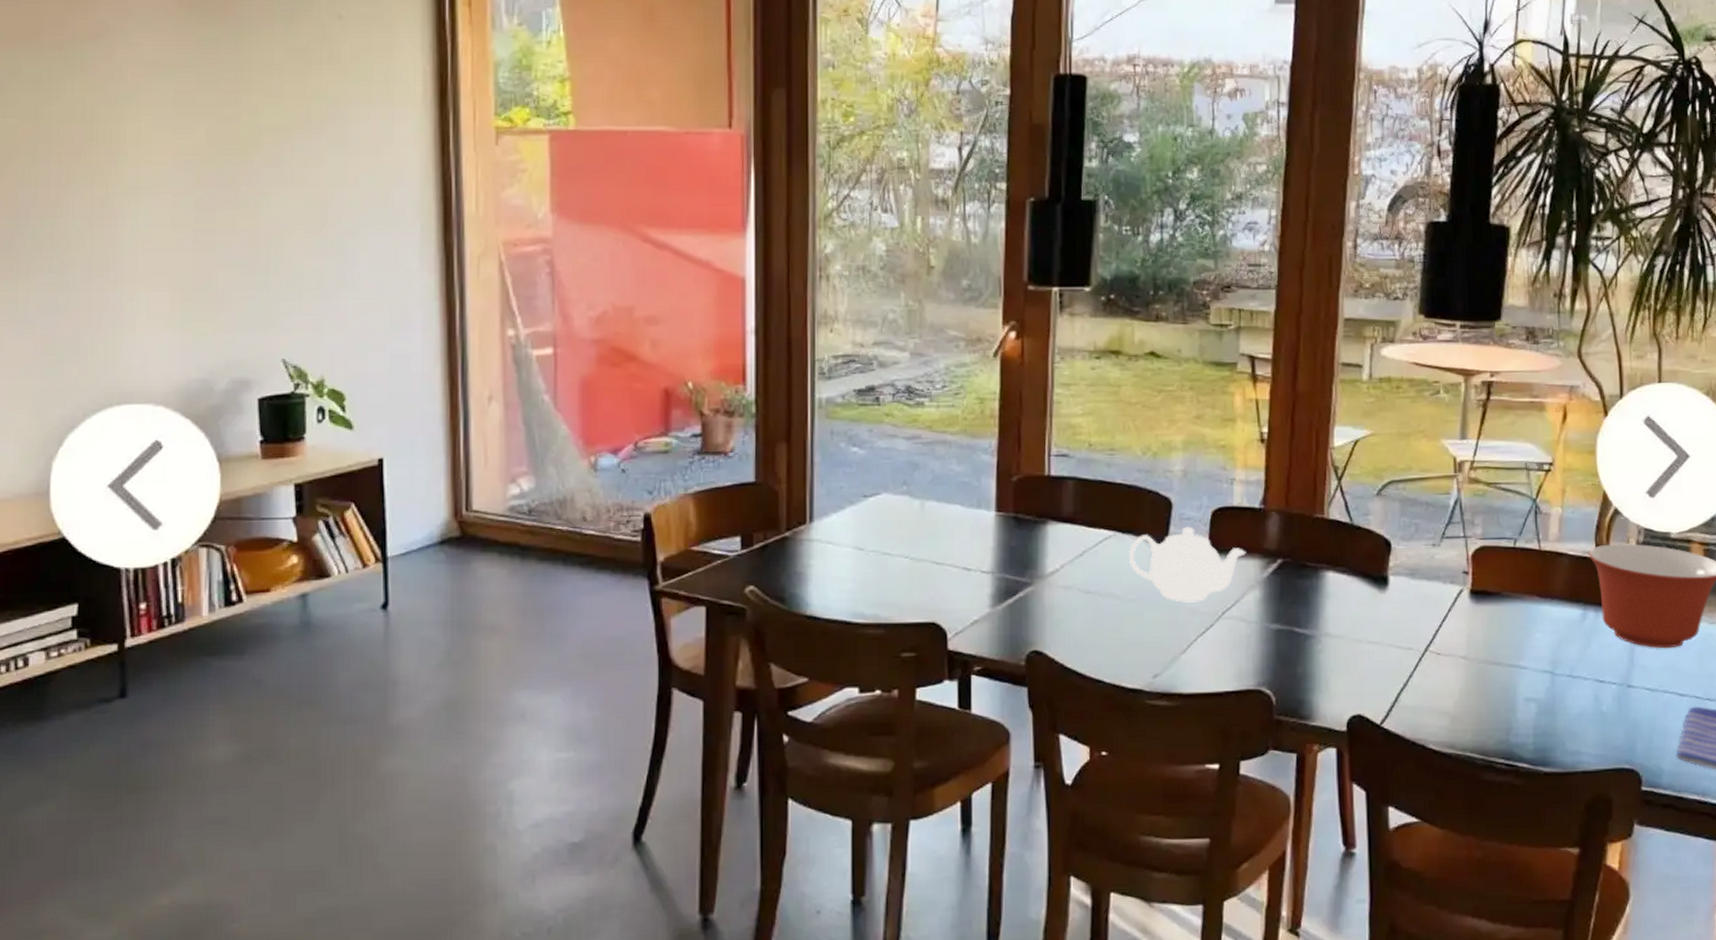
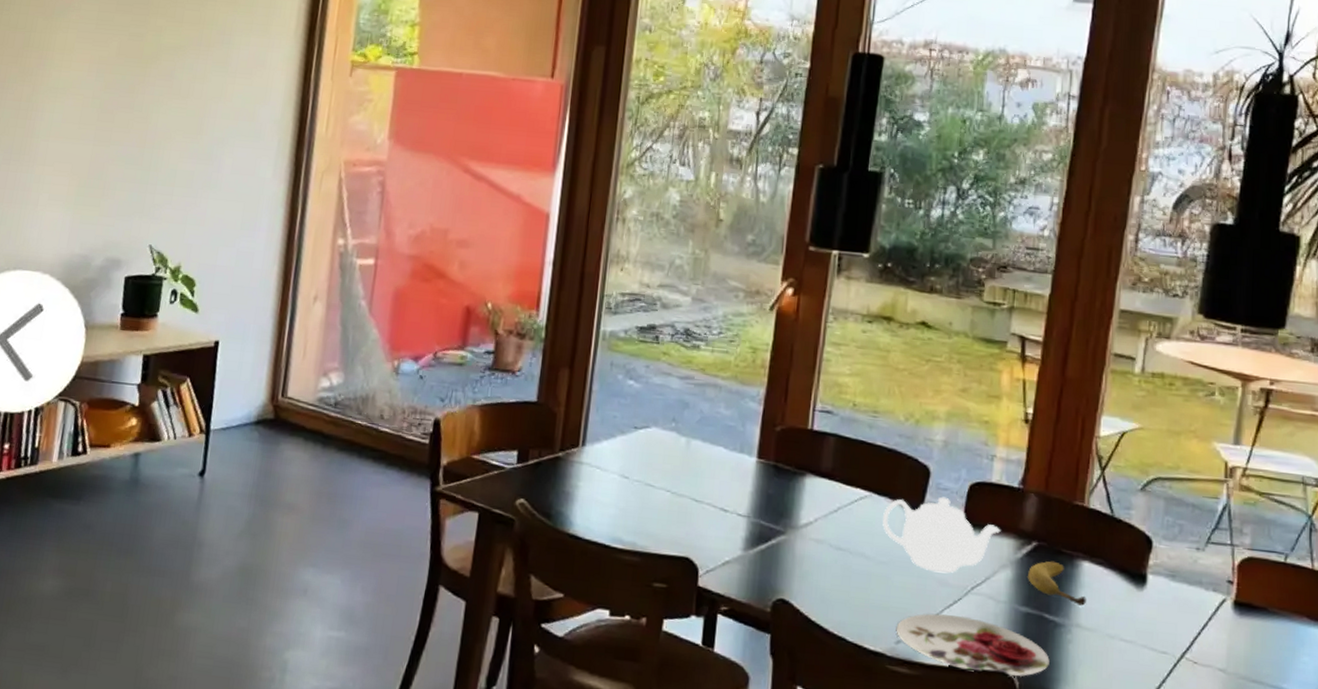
plate: none [1152,641,1303,694] -> present [896,613,1050,677]
fruit: none [1276,575,1333,615] -> present [1028,561,1086,606]

